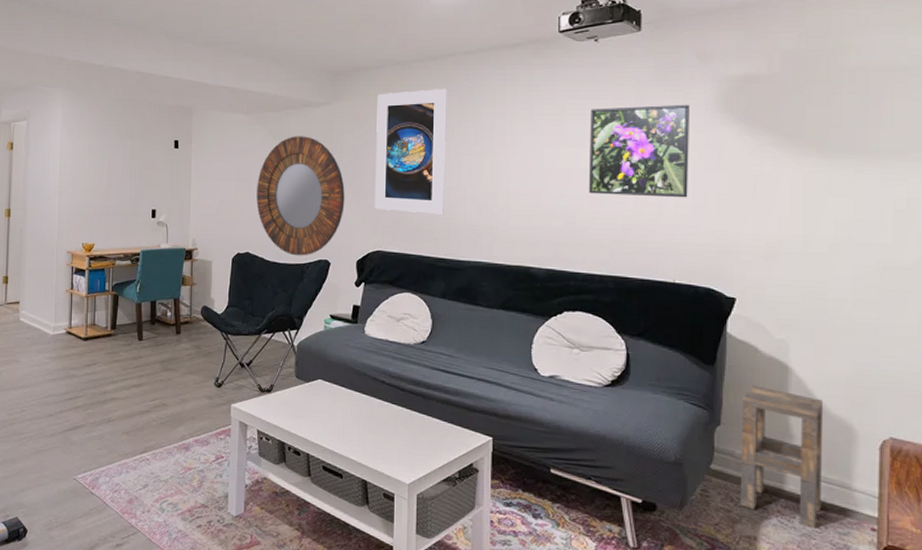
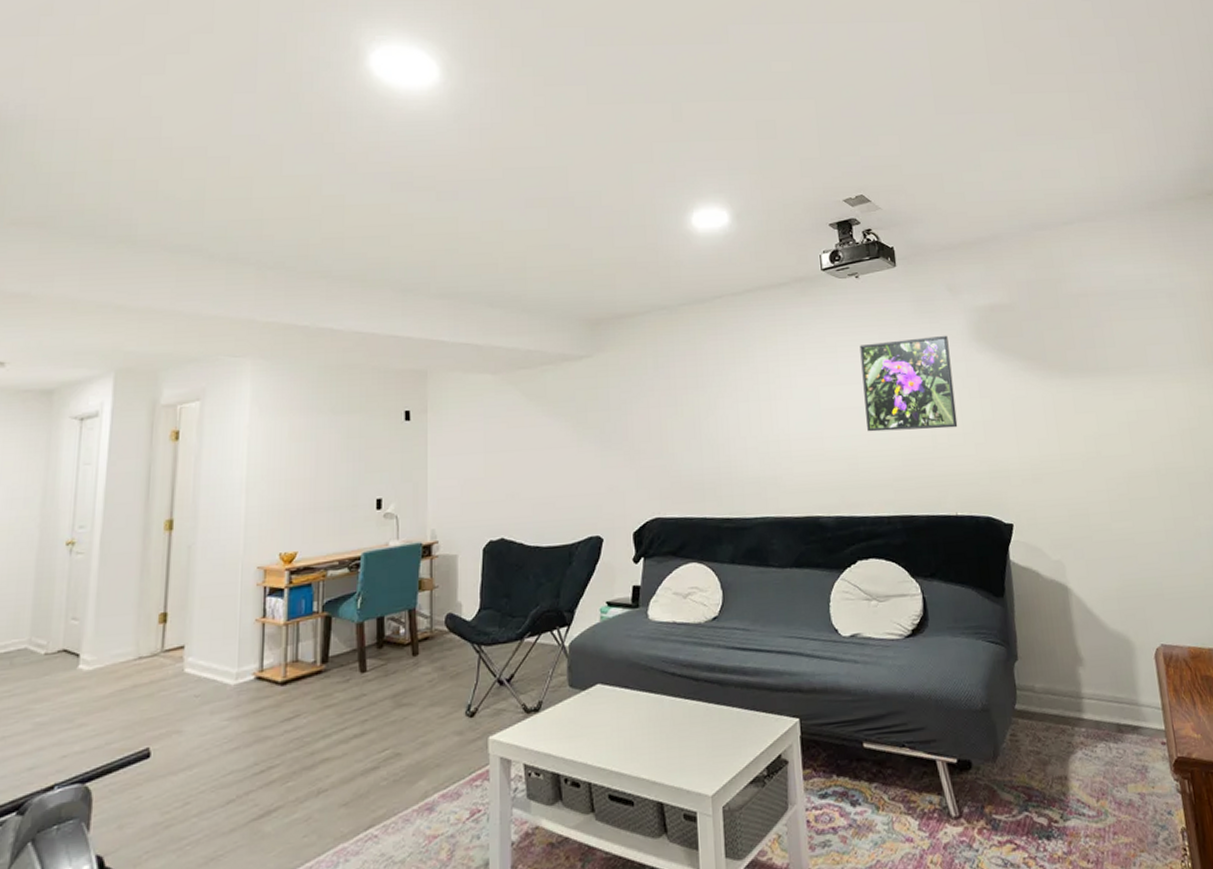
home mirror: present [256,136,345,256] -> none [510,394,616,536]
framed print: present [375,89,447,215] -> none [644,333,726,471]
side table: present [739,385,824,529] -> none [1033,611,1117,755]

